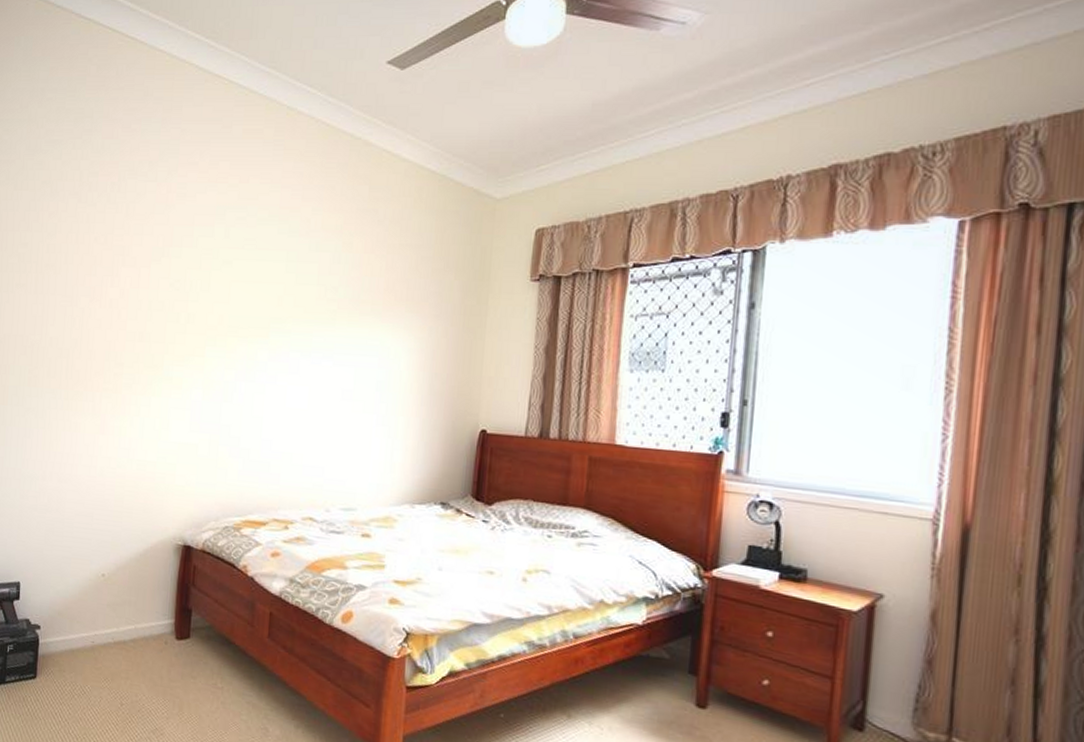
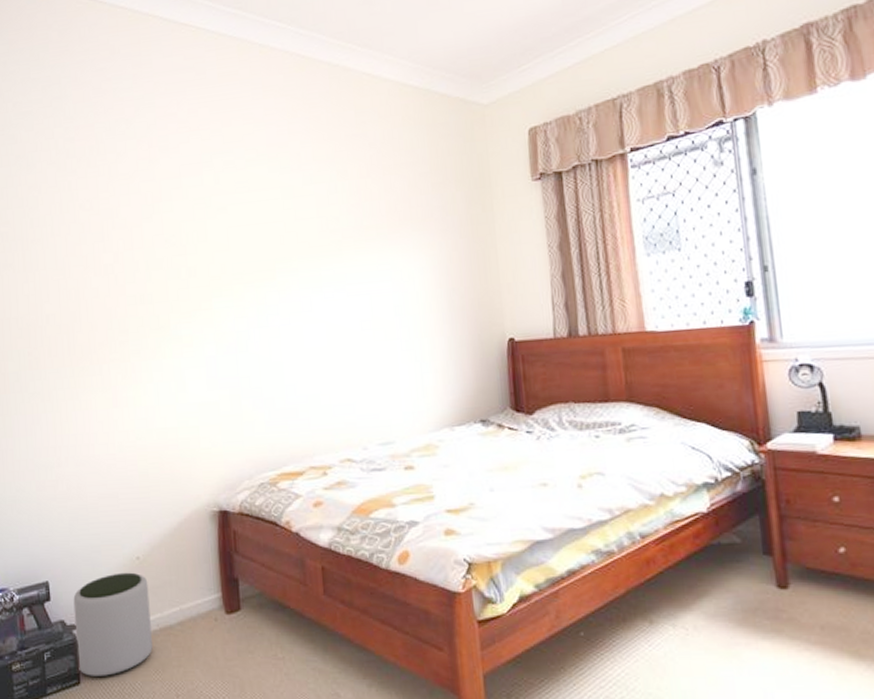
plant pot: none [37,585,110,676] -> present [73,572,153,676]

